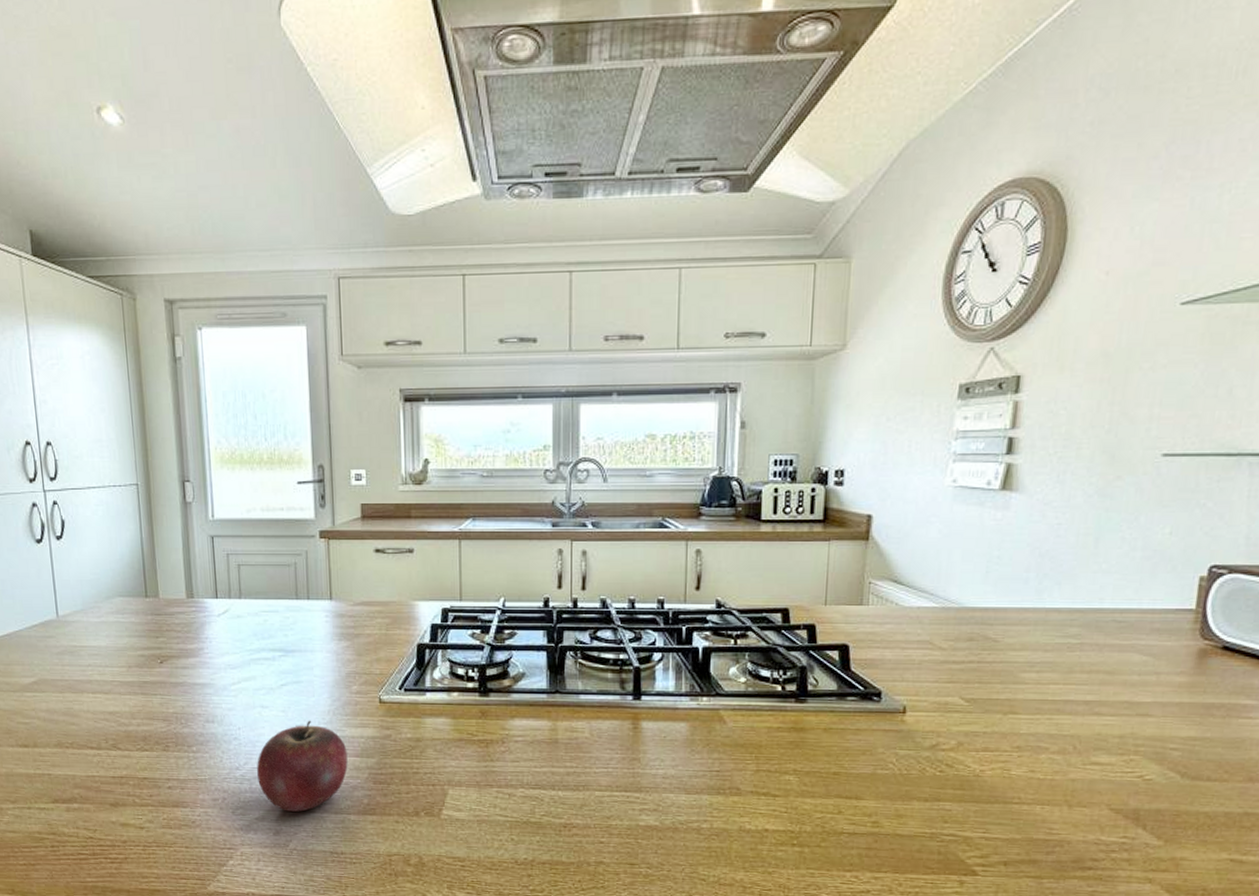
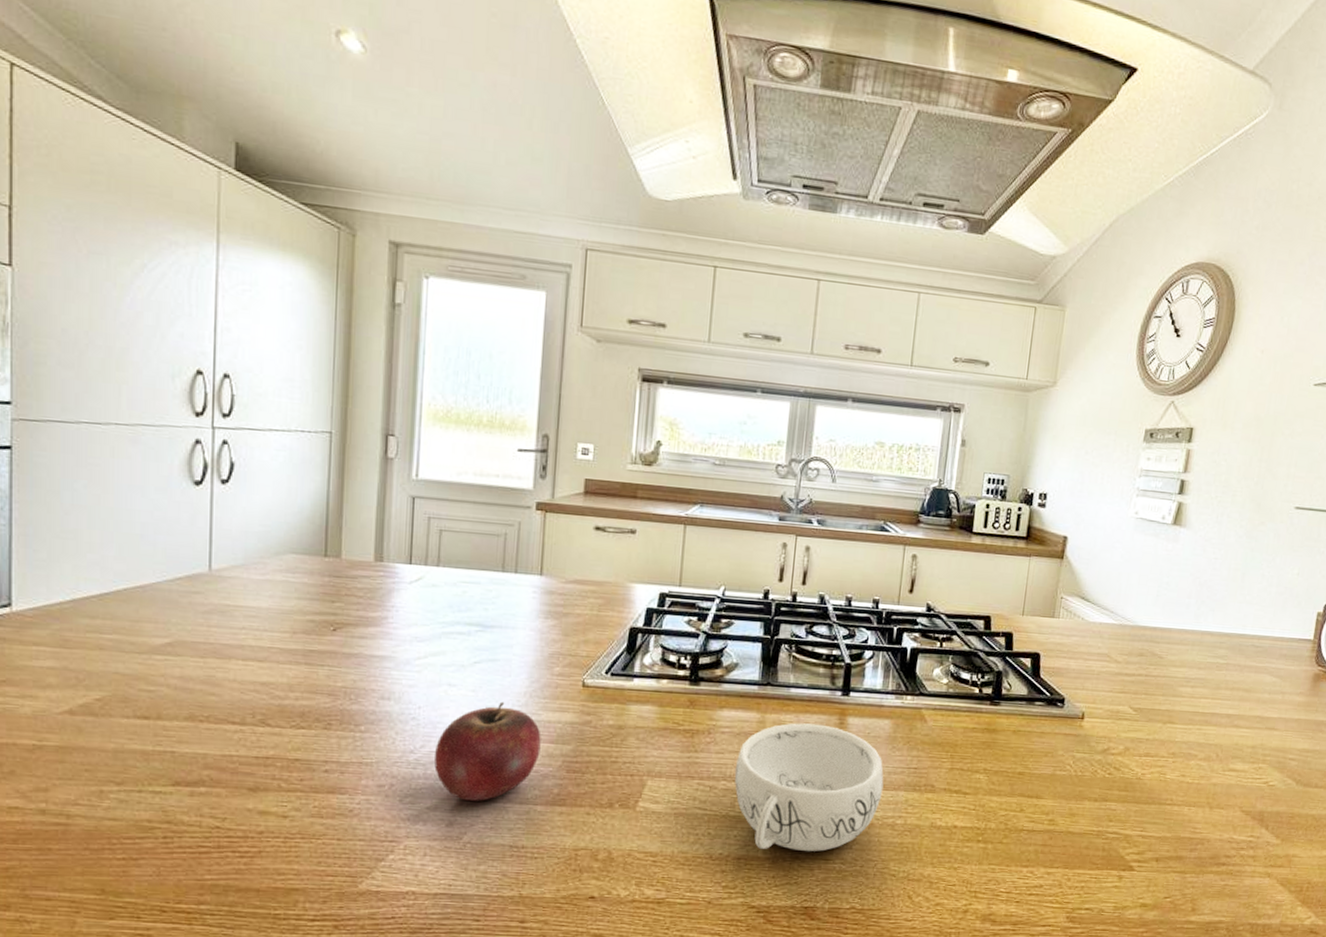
decorative bowl: none [531,729,685,856] -> present [734,723,884,852]

